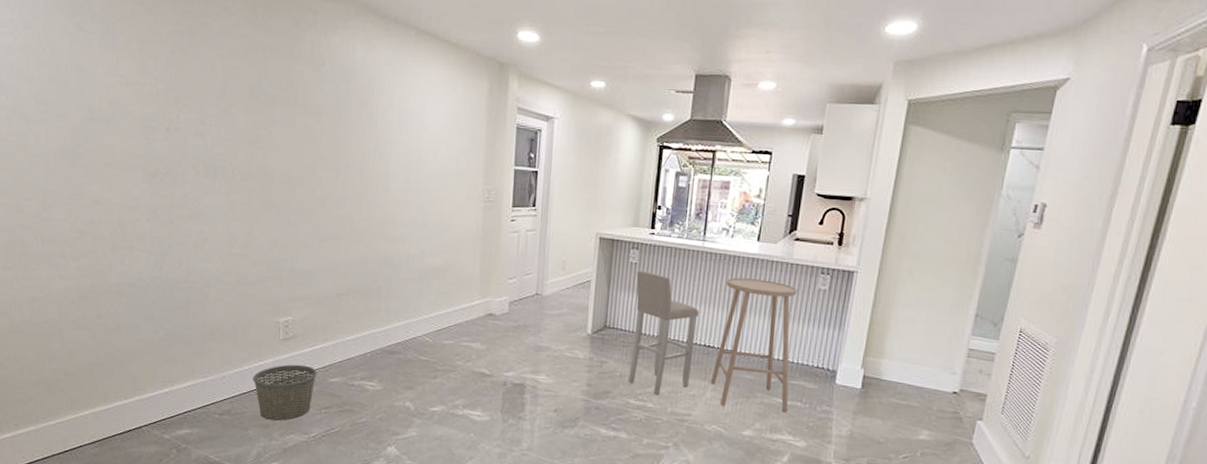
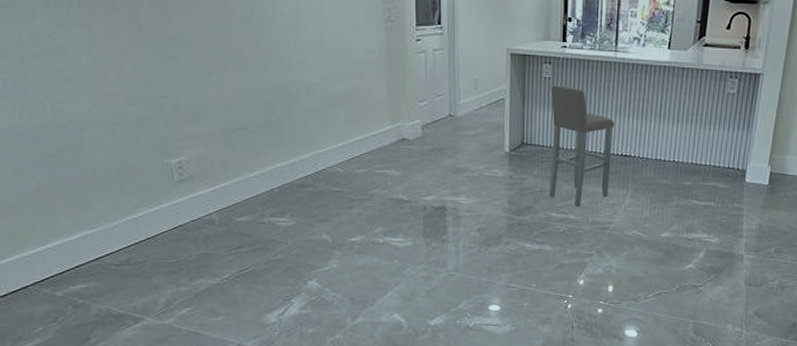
basket: present [253,364,317,421] -> none [149,206,221,266]
stool: present [710,277,797,413] -> none [629,86,708,213]

